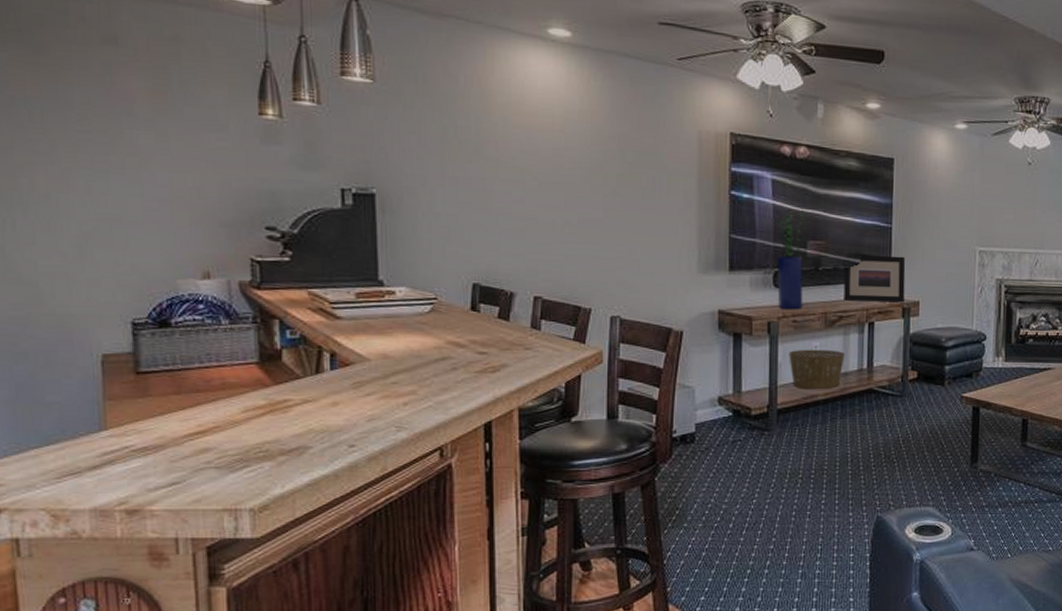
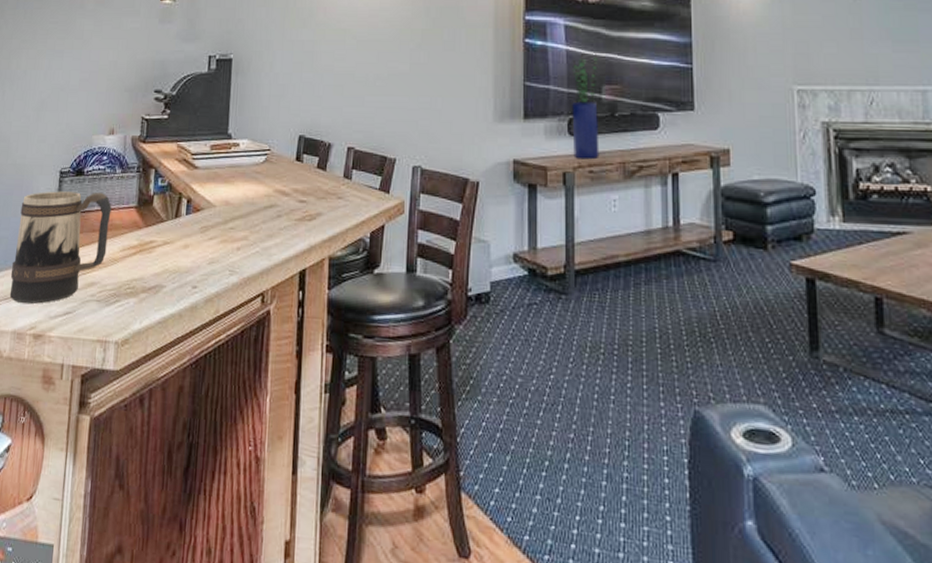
beer mug: none [74,346,221,476] -> present [9,191,112,304]
basket: present [789,349,845,390] -> none [586,202,647,250]
picture frame: present [844,254,906,303] -> none [643,98,712,151]

